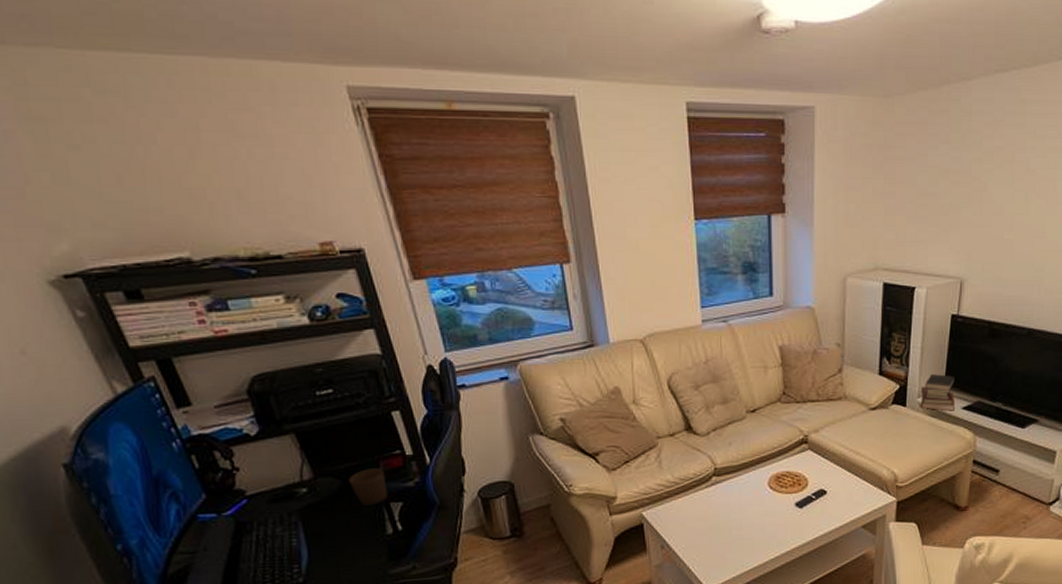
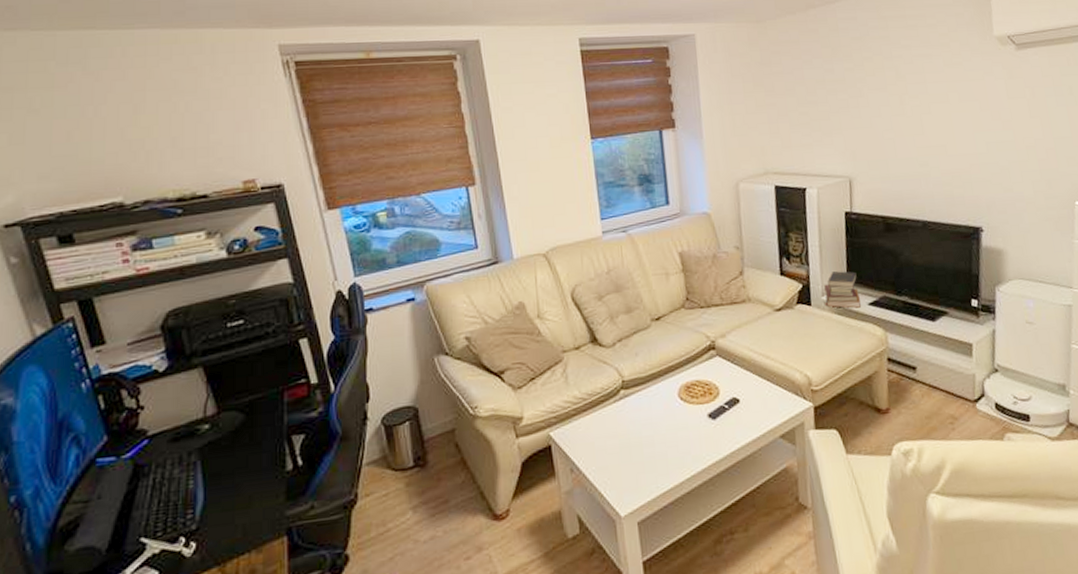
cup: present [349,468,388,506] -> none [252,399,290,440]

